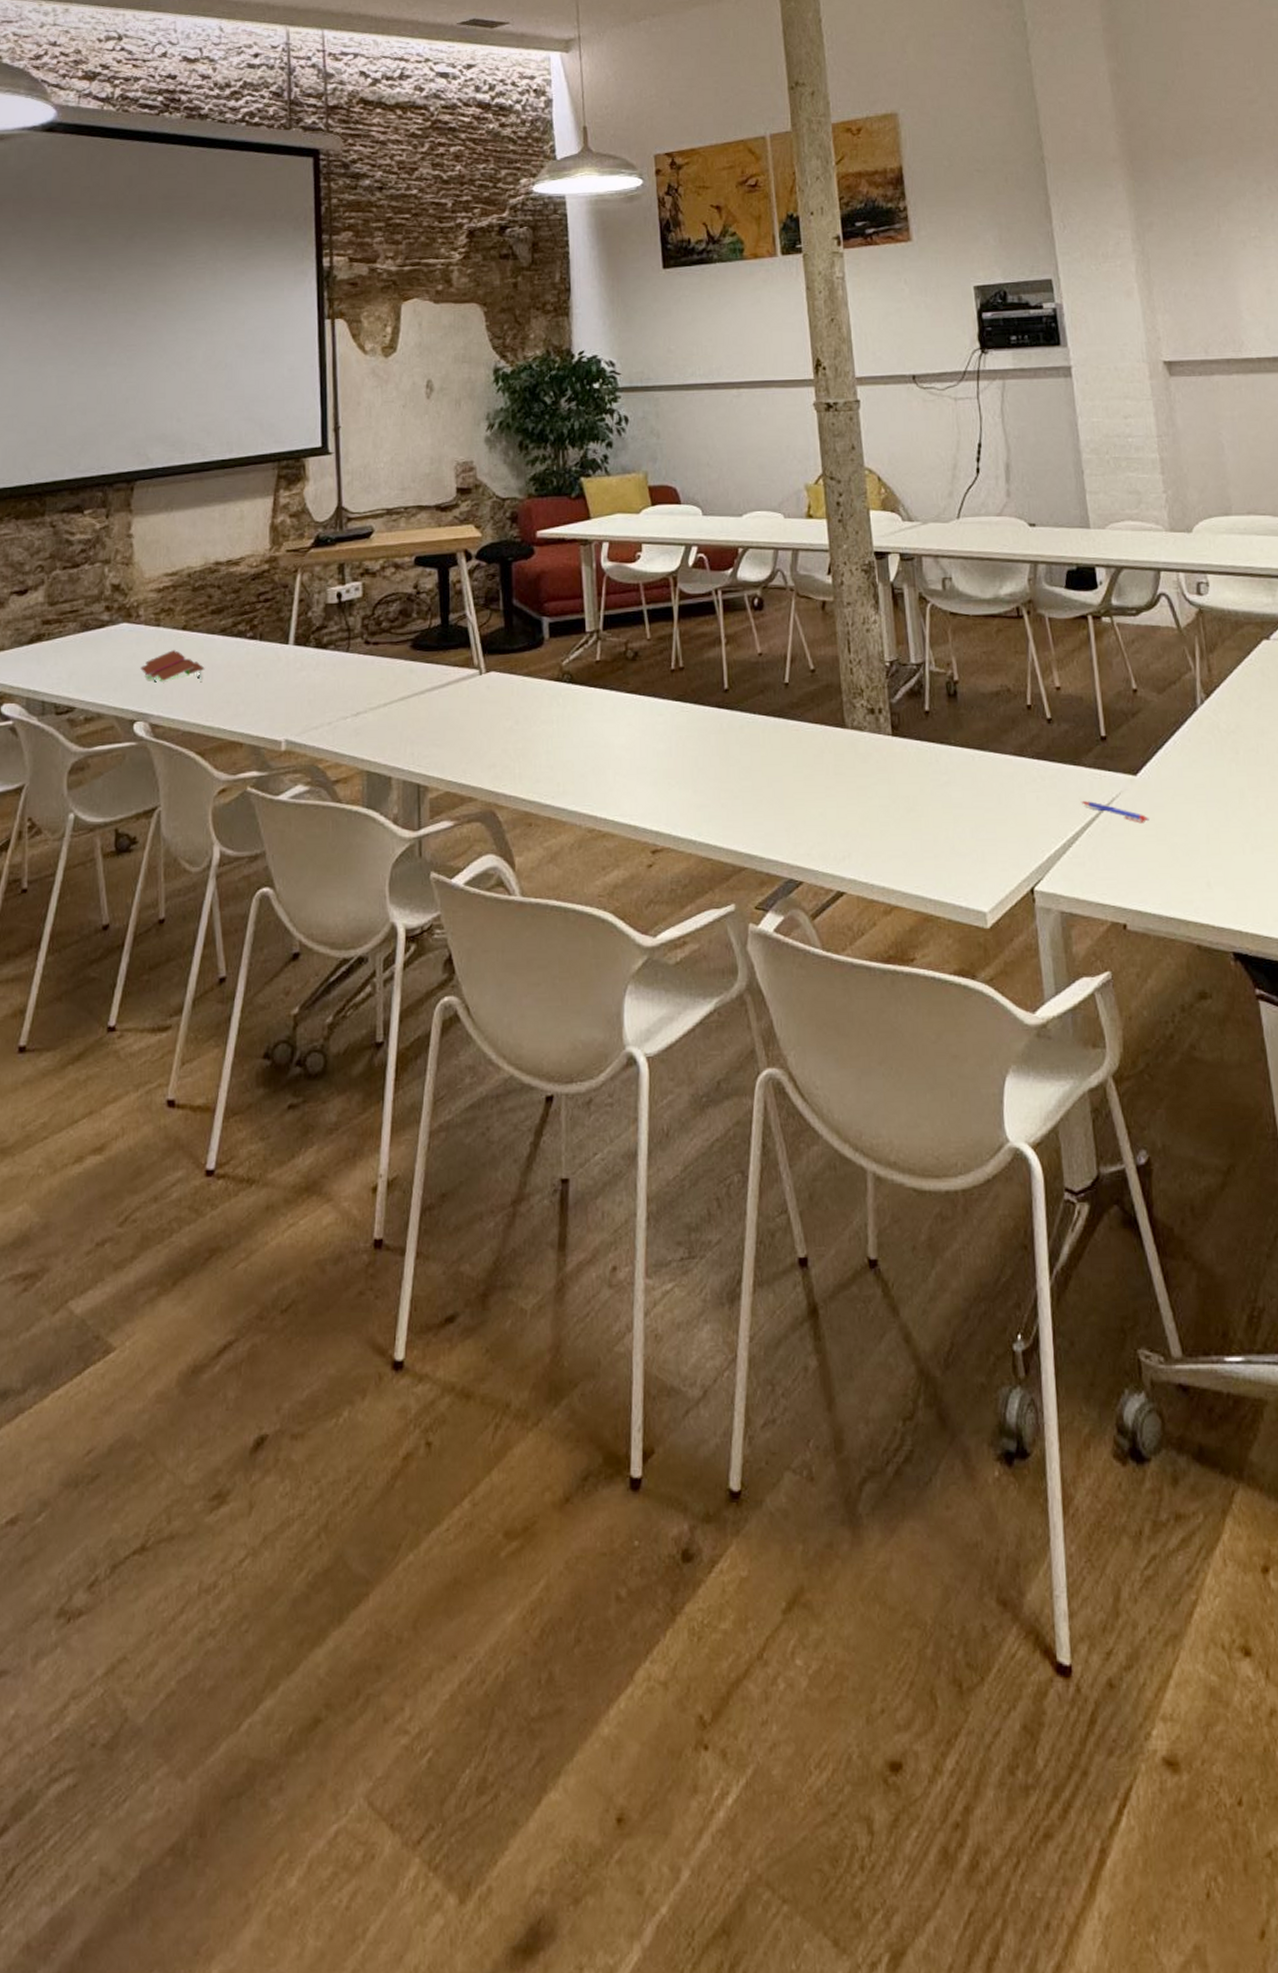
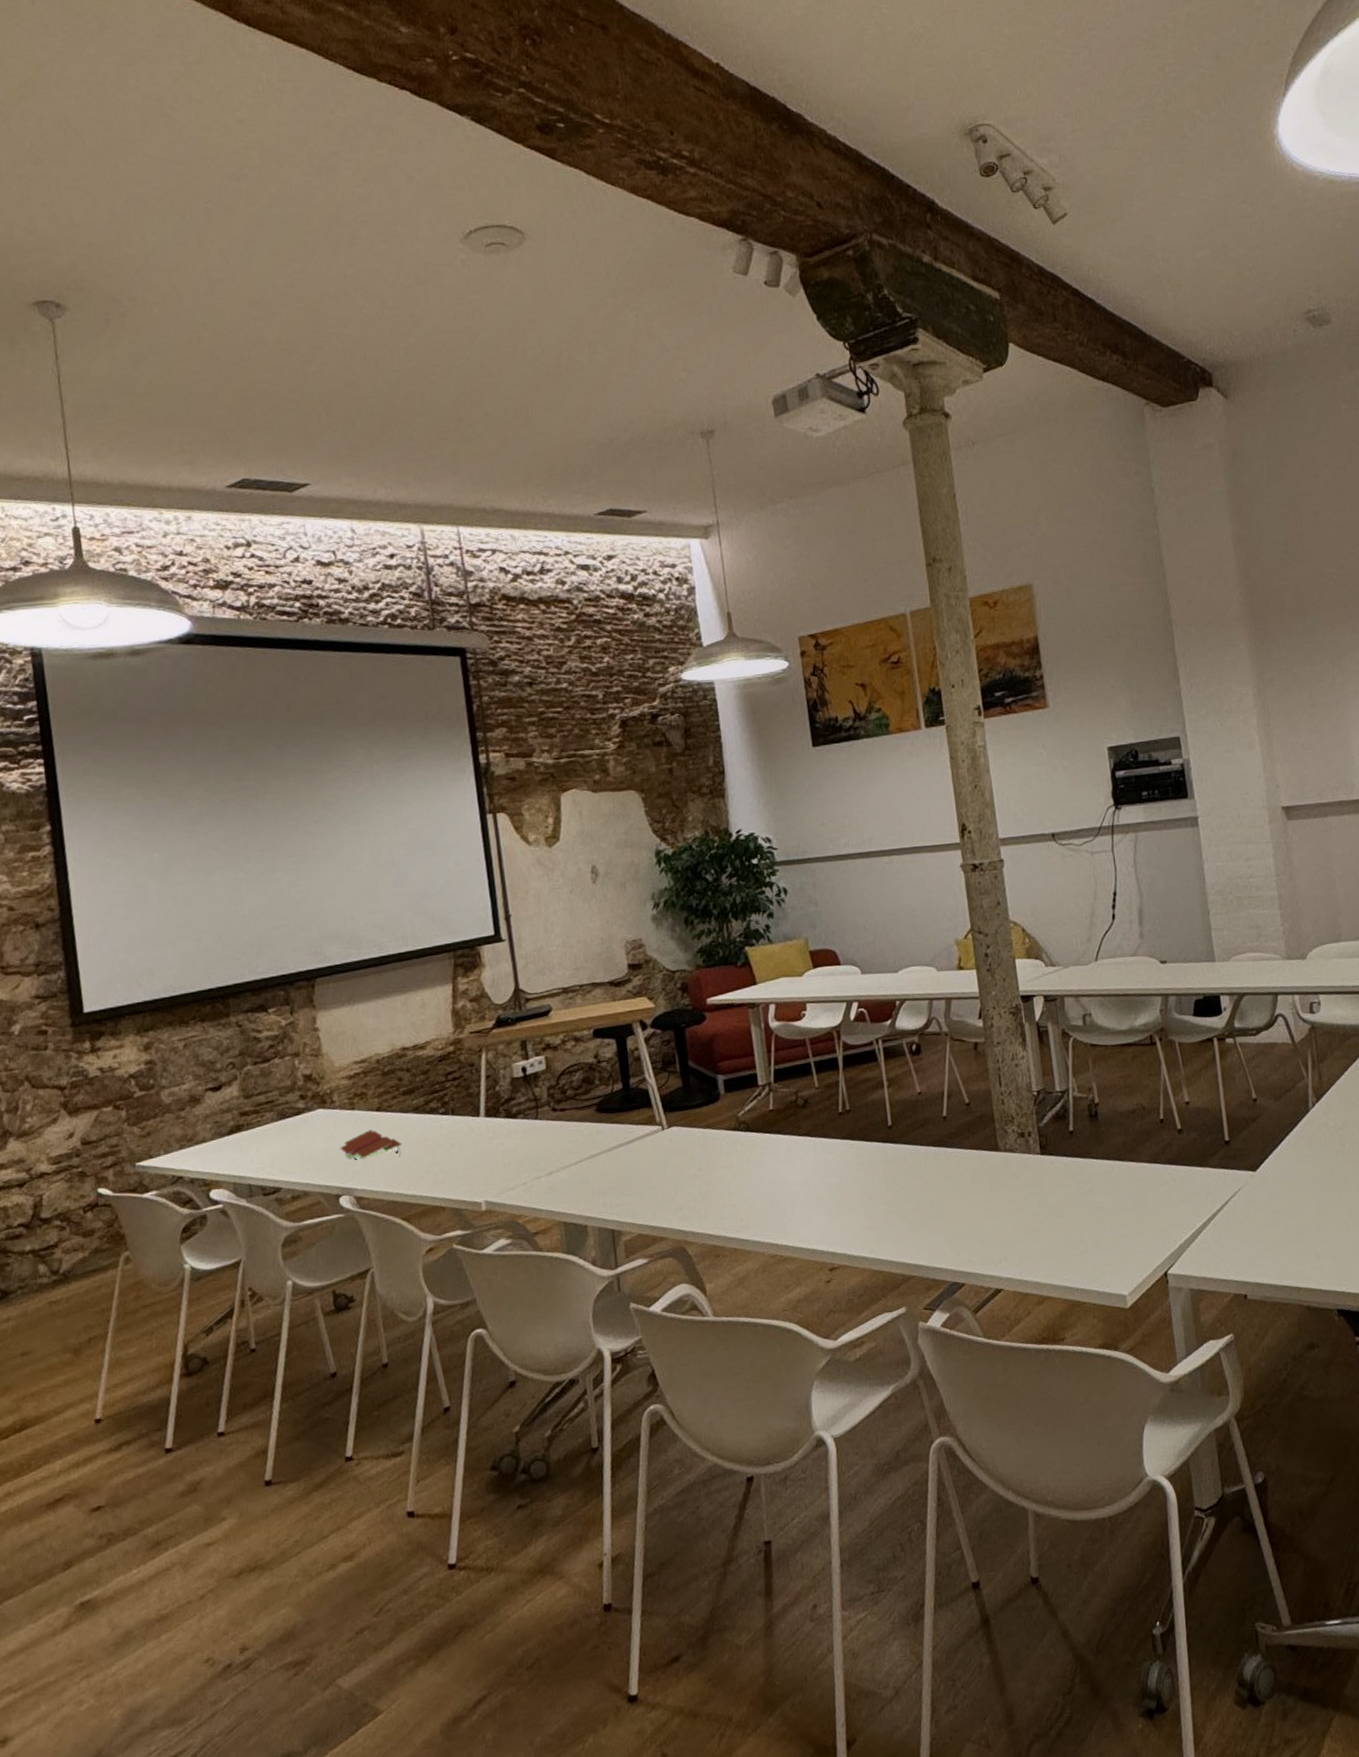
pen: present [1080,801,1149,824] -> none [1207,1196,1267,1211]

